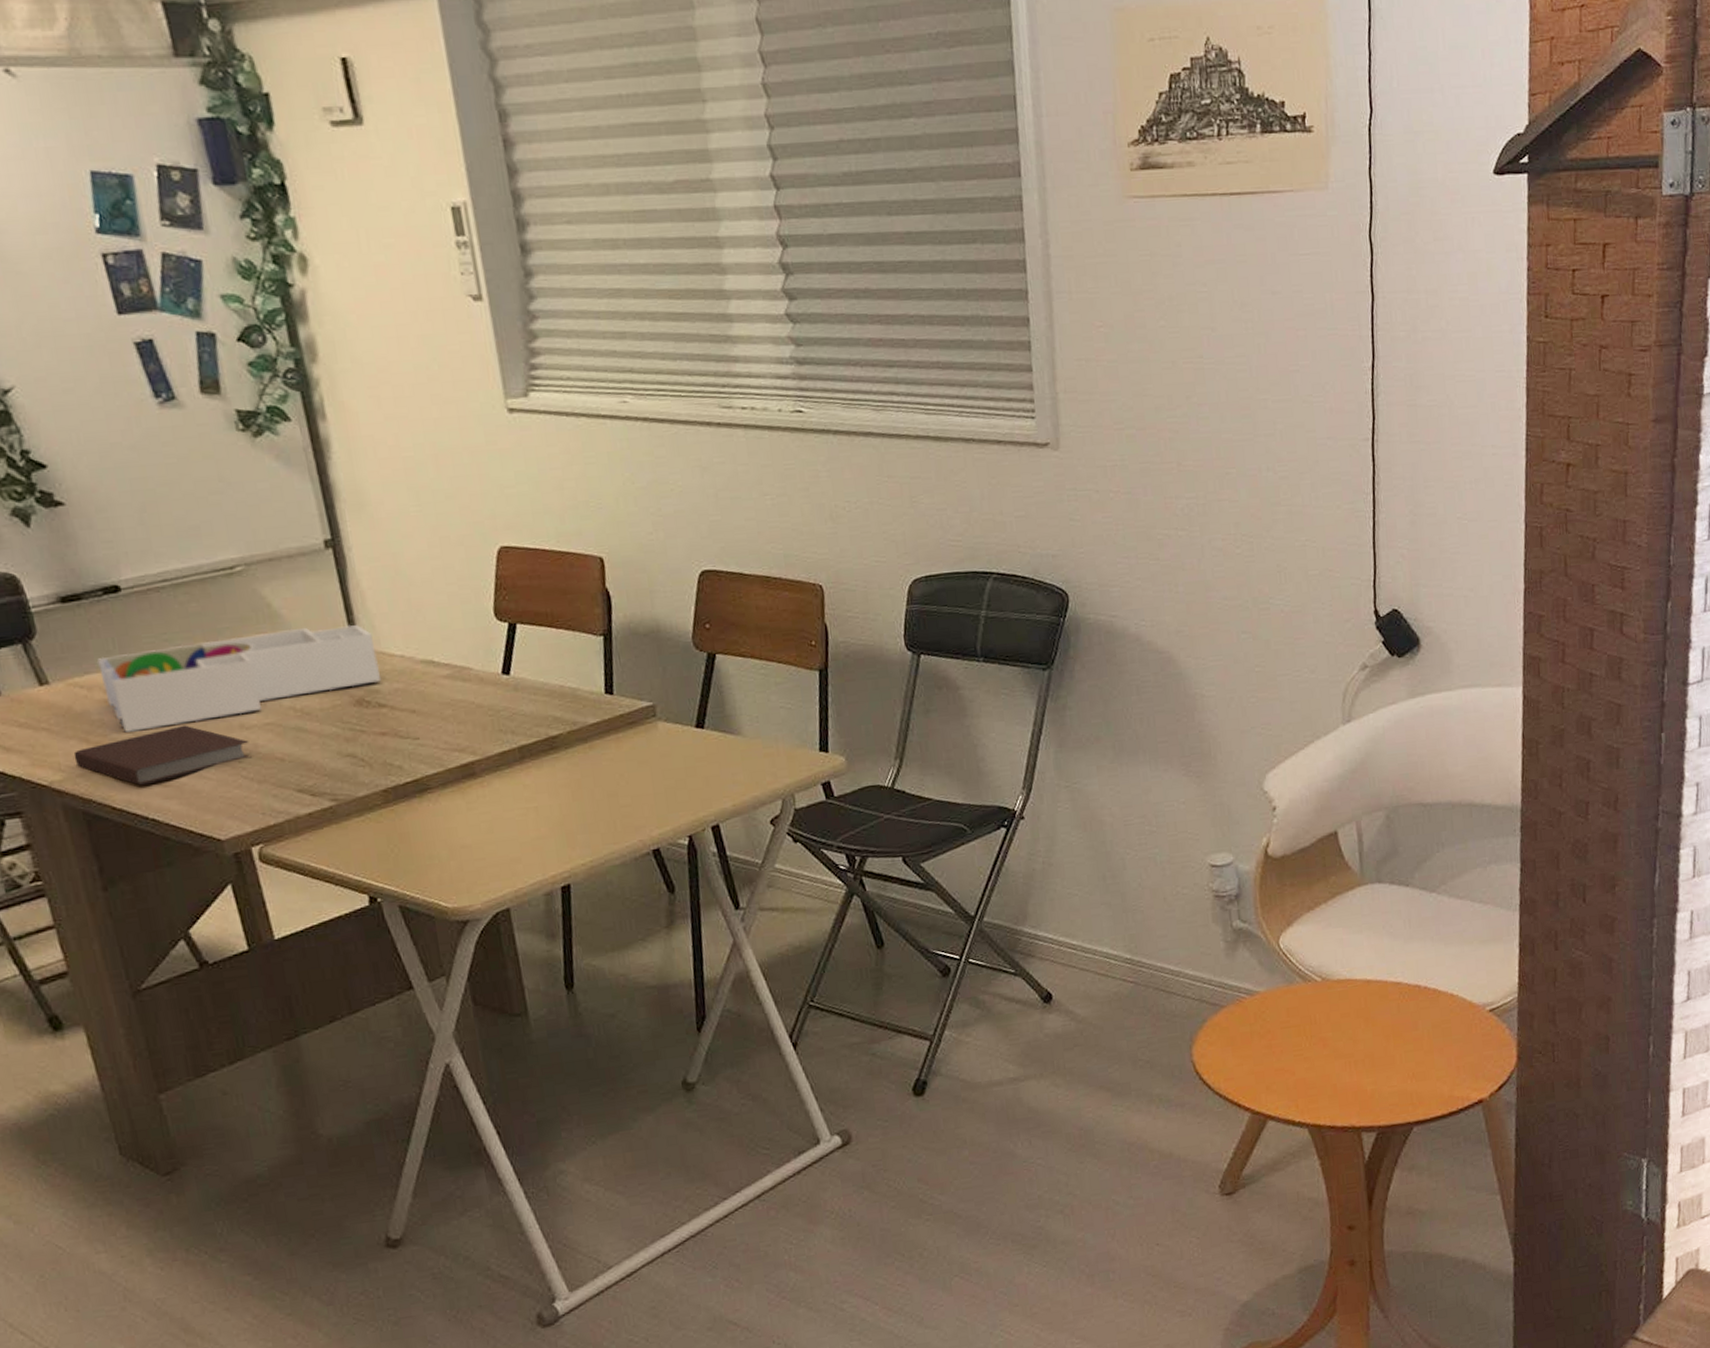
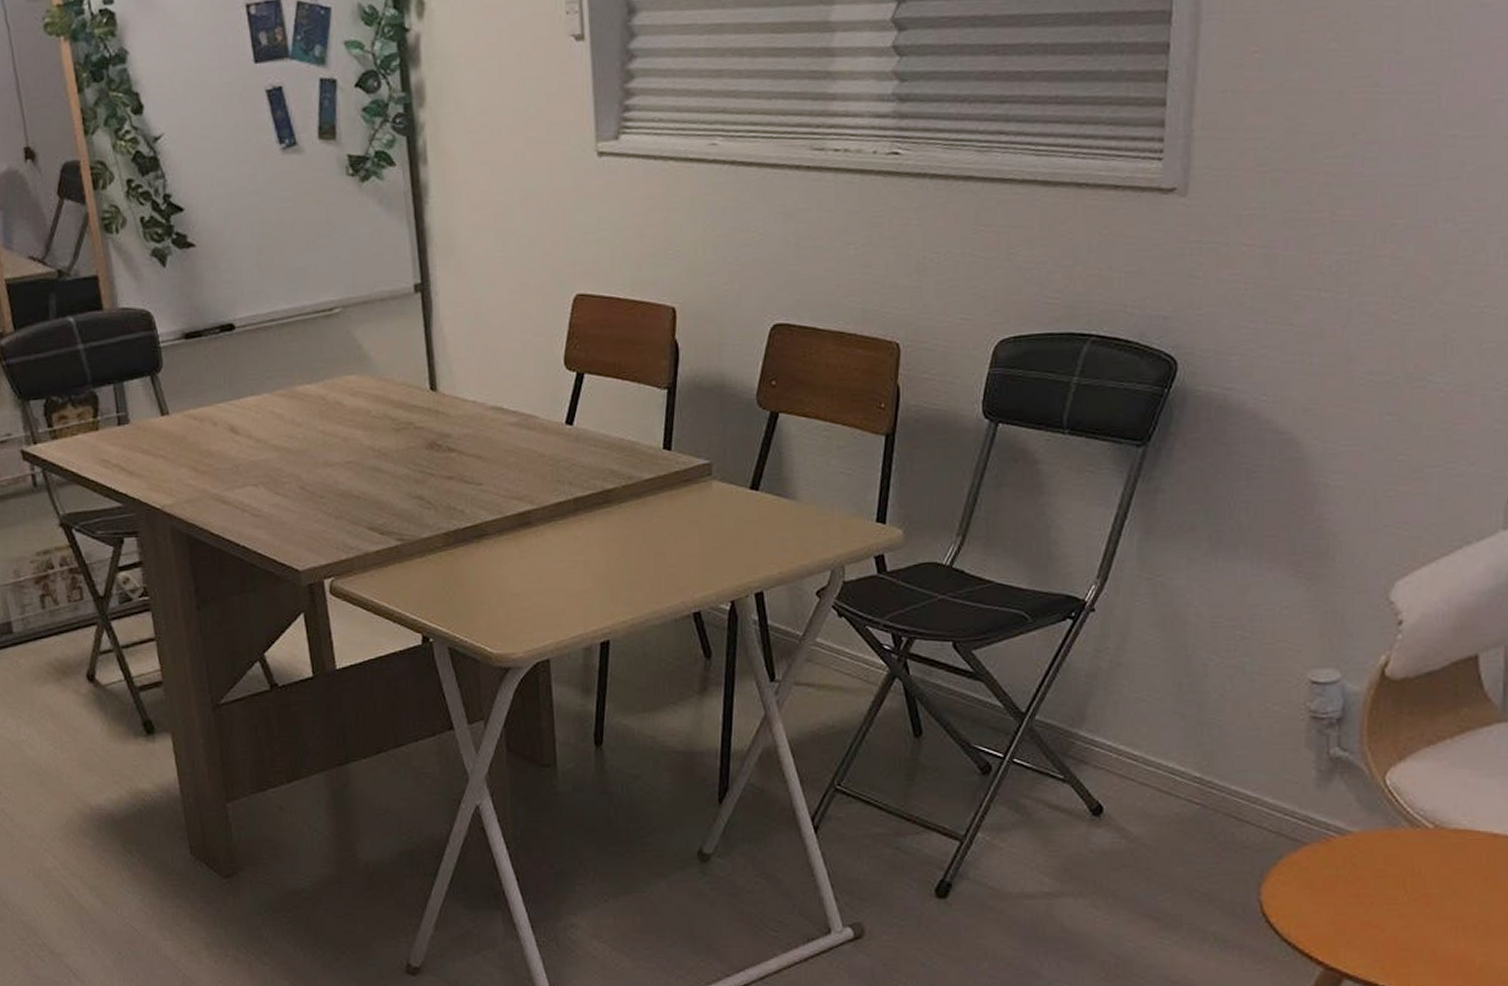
notebook: present [73,725,252,786] -> none [183,459,332,514]
desk organizer: present [96,624,382,732] -> none [209,368,454,463]

